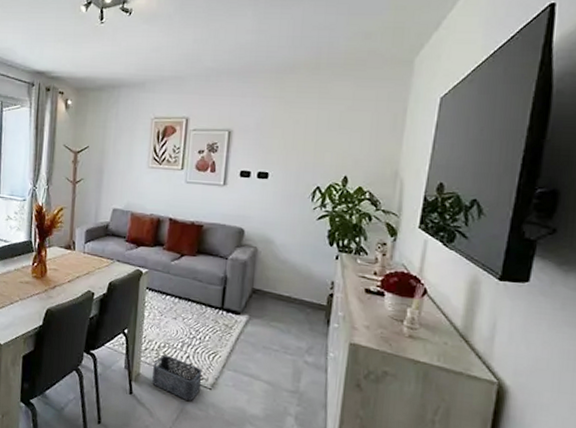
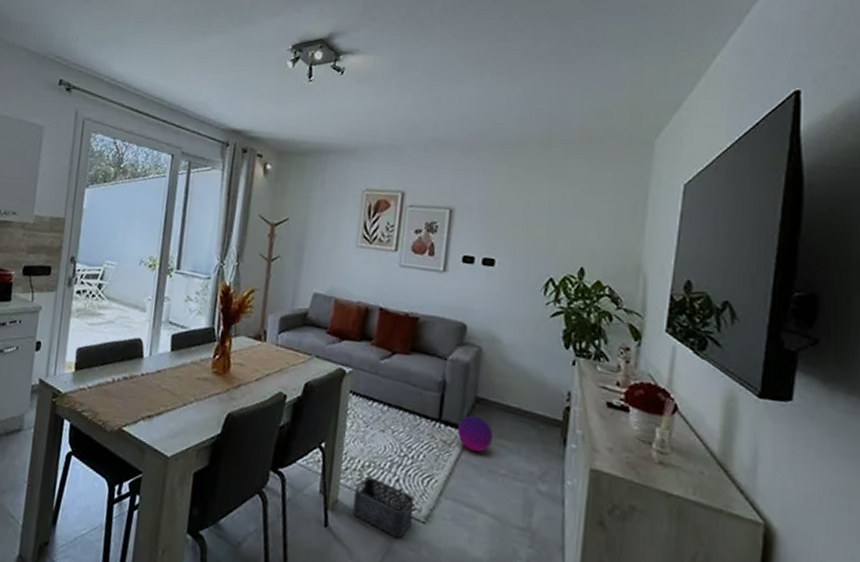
ball: none [237,303,267,332] -> present [457,415,493,452]

